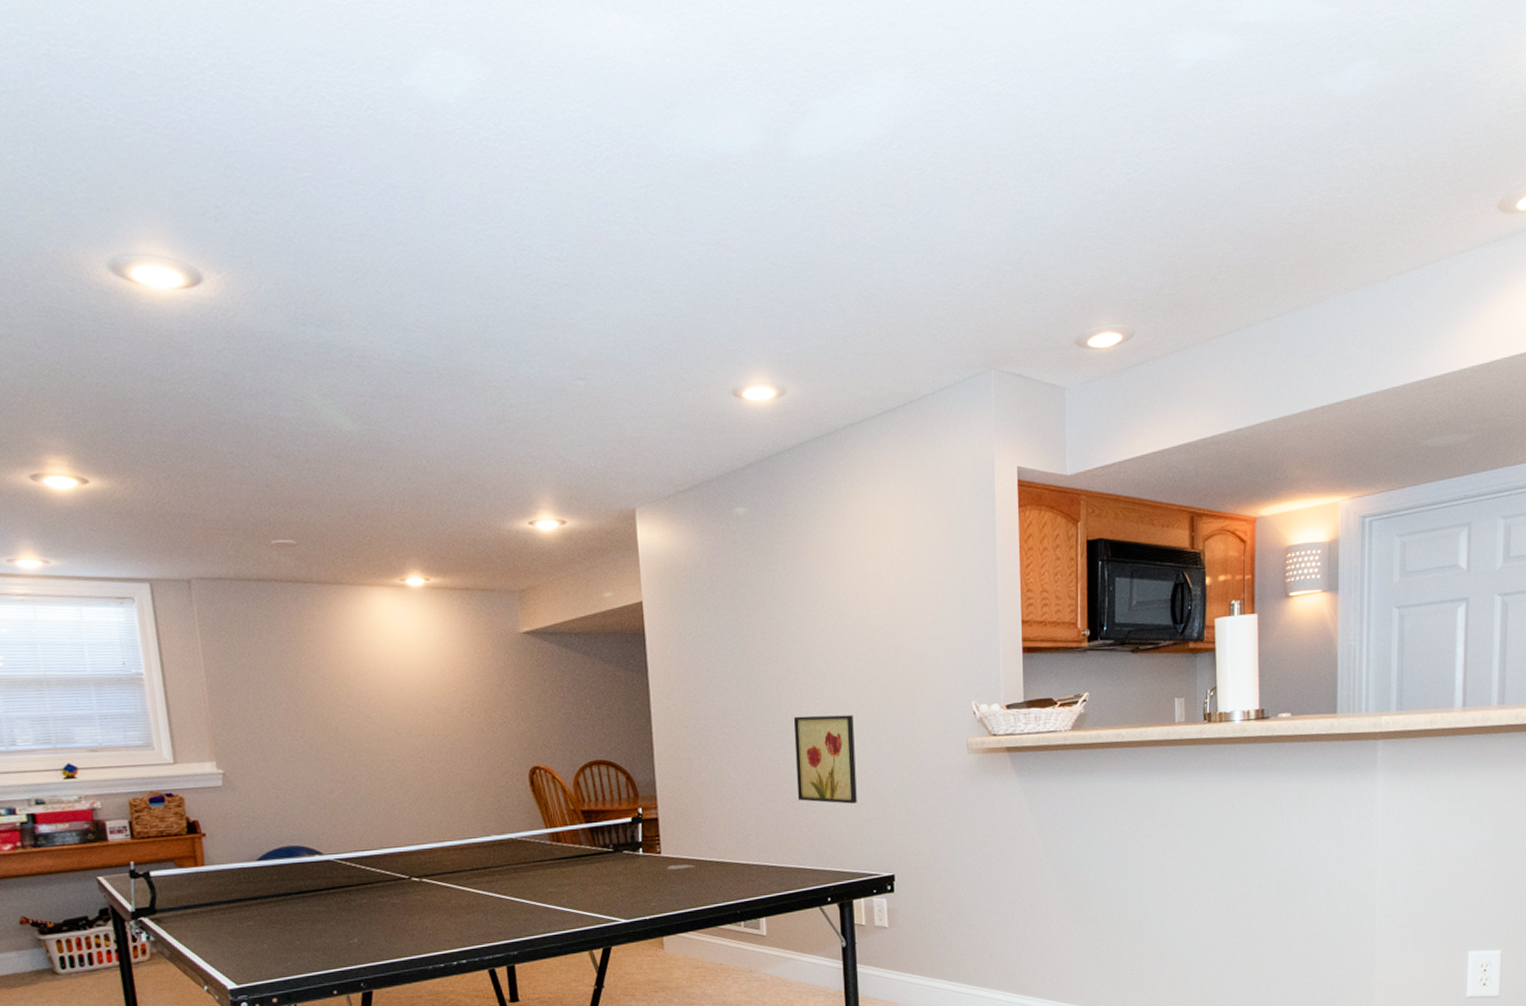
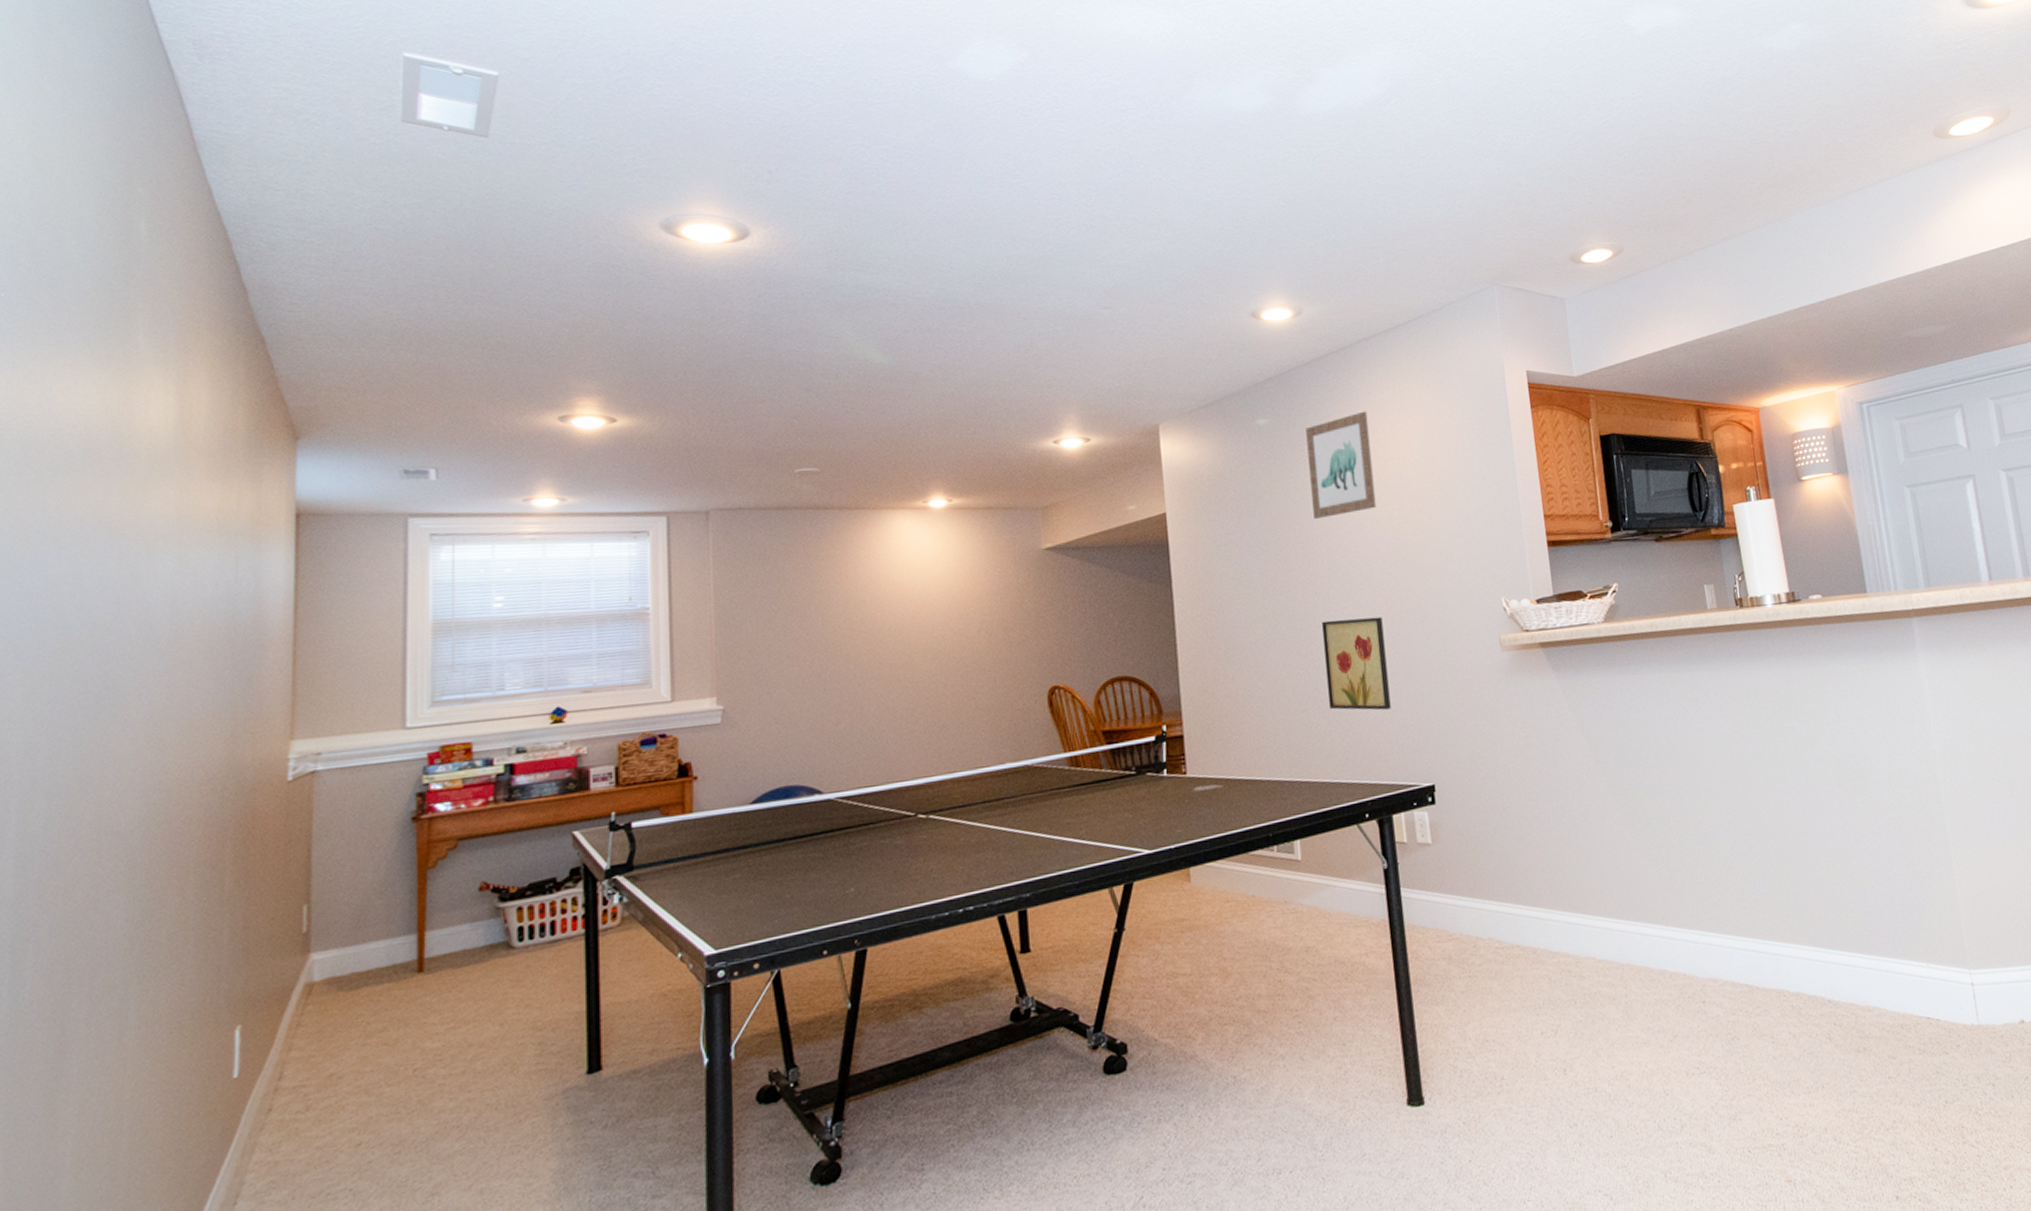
wall art: none [785,503,854,615] -> present [1305,411,1377,520]

